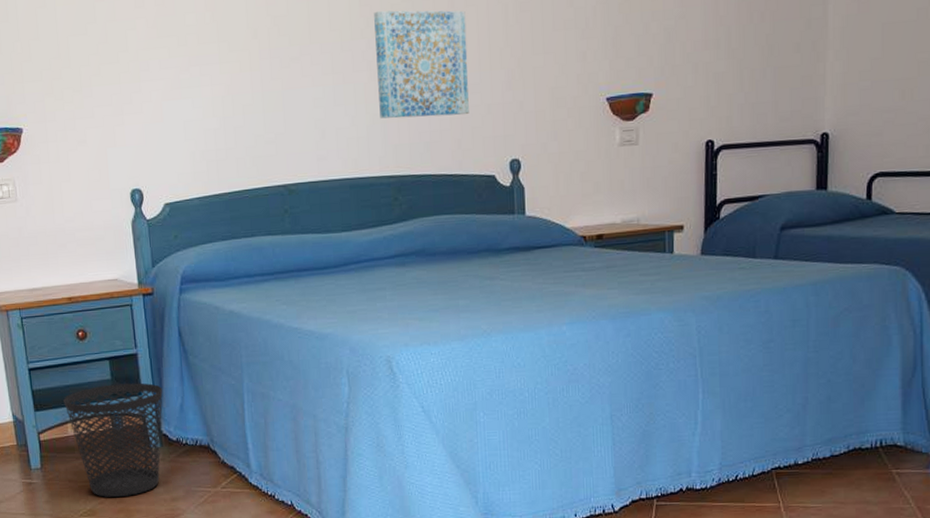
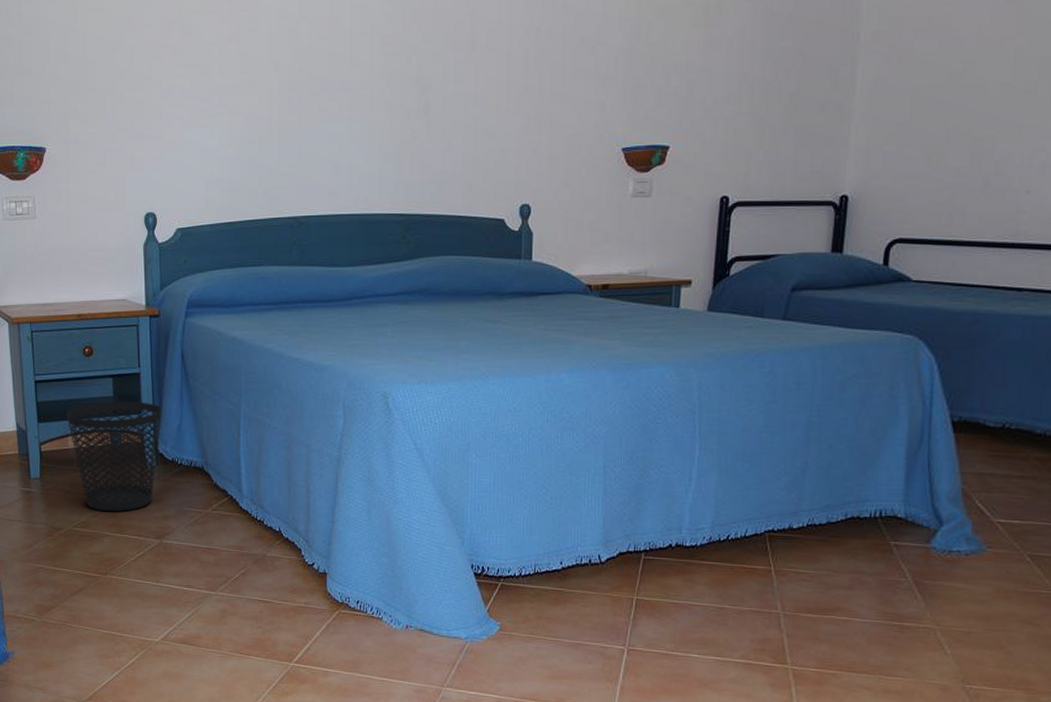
wall art: present [374,10,469,119] -> none [394,50,486,158]

